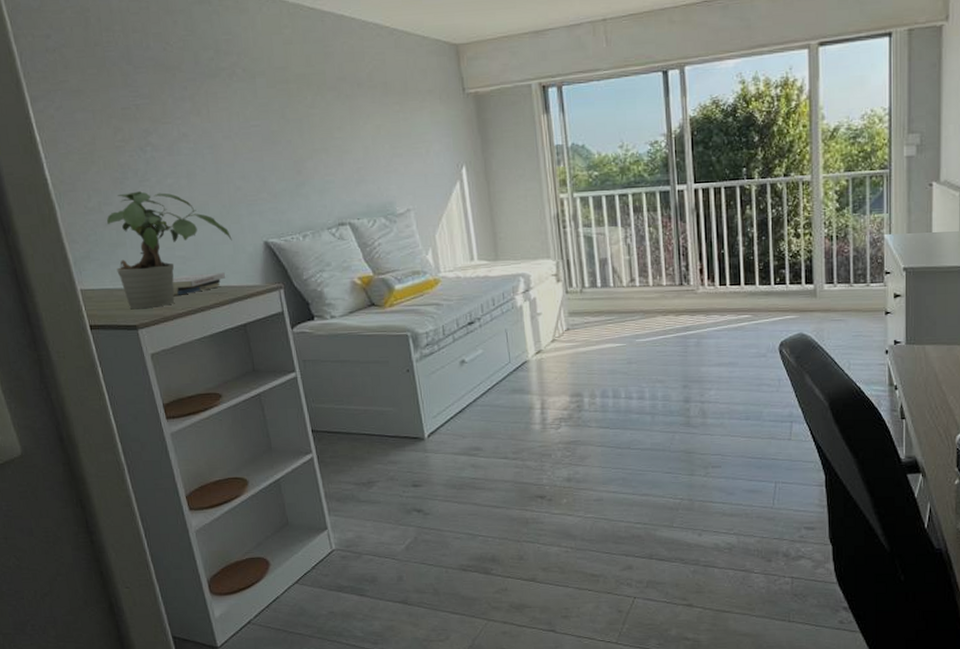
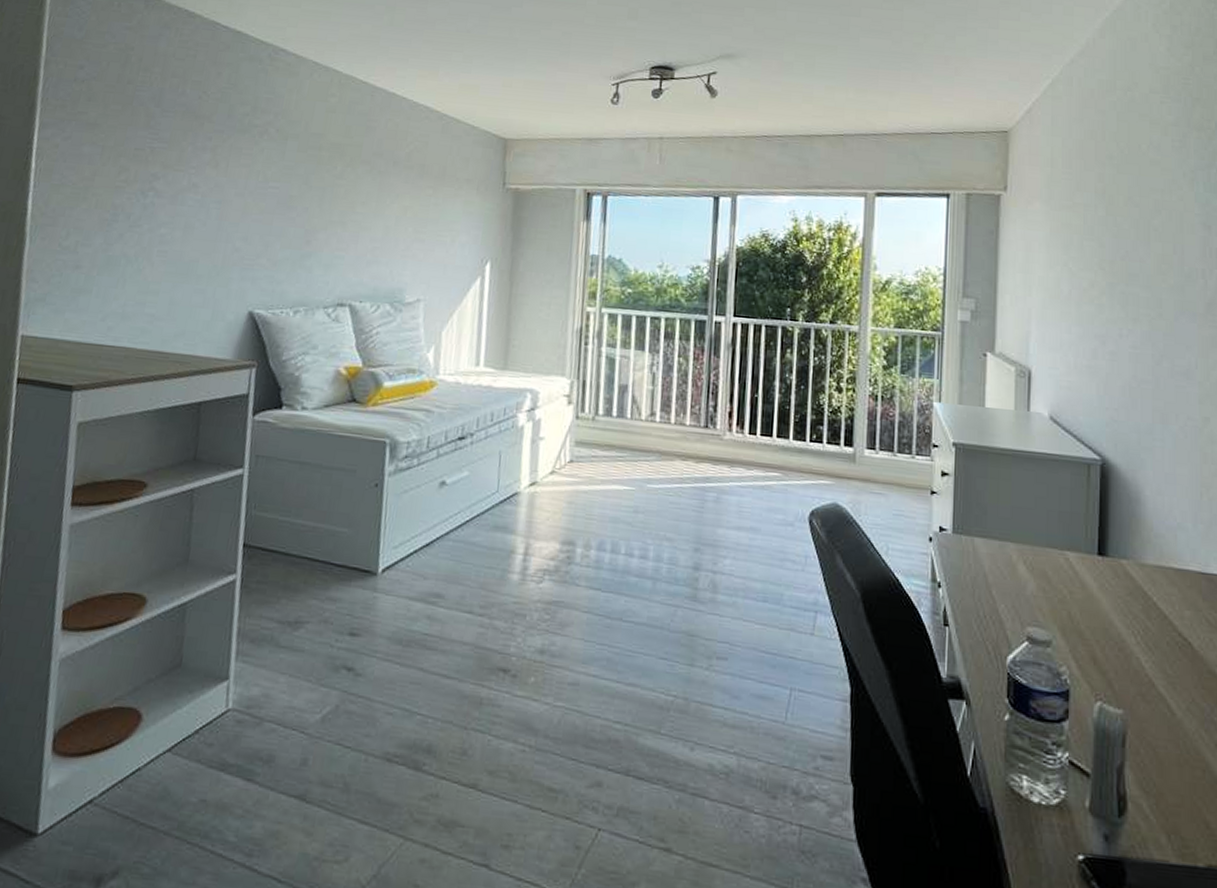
potted plant: present [106,191,232,309] -> none [70,236,214,368]
books: present [172,272,225,296] -> none [127,335,194,359]

